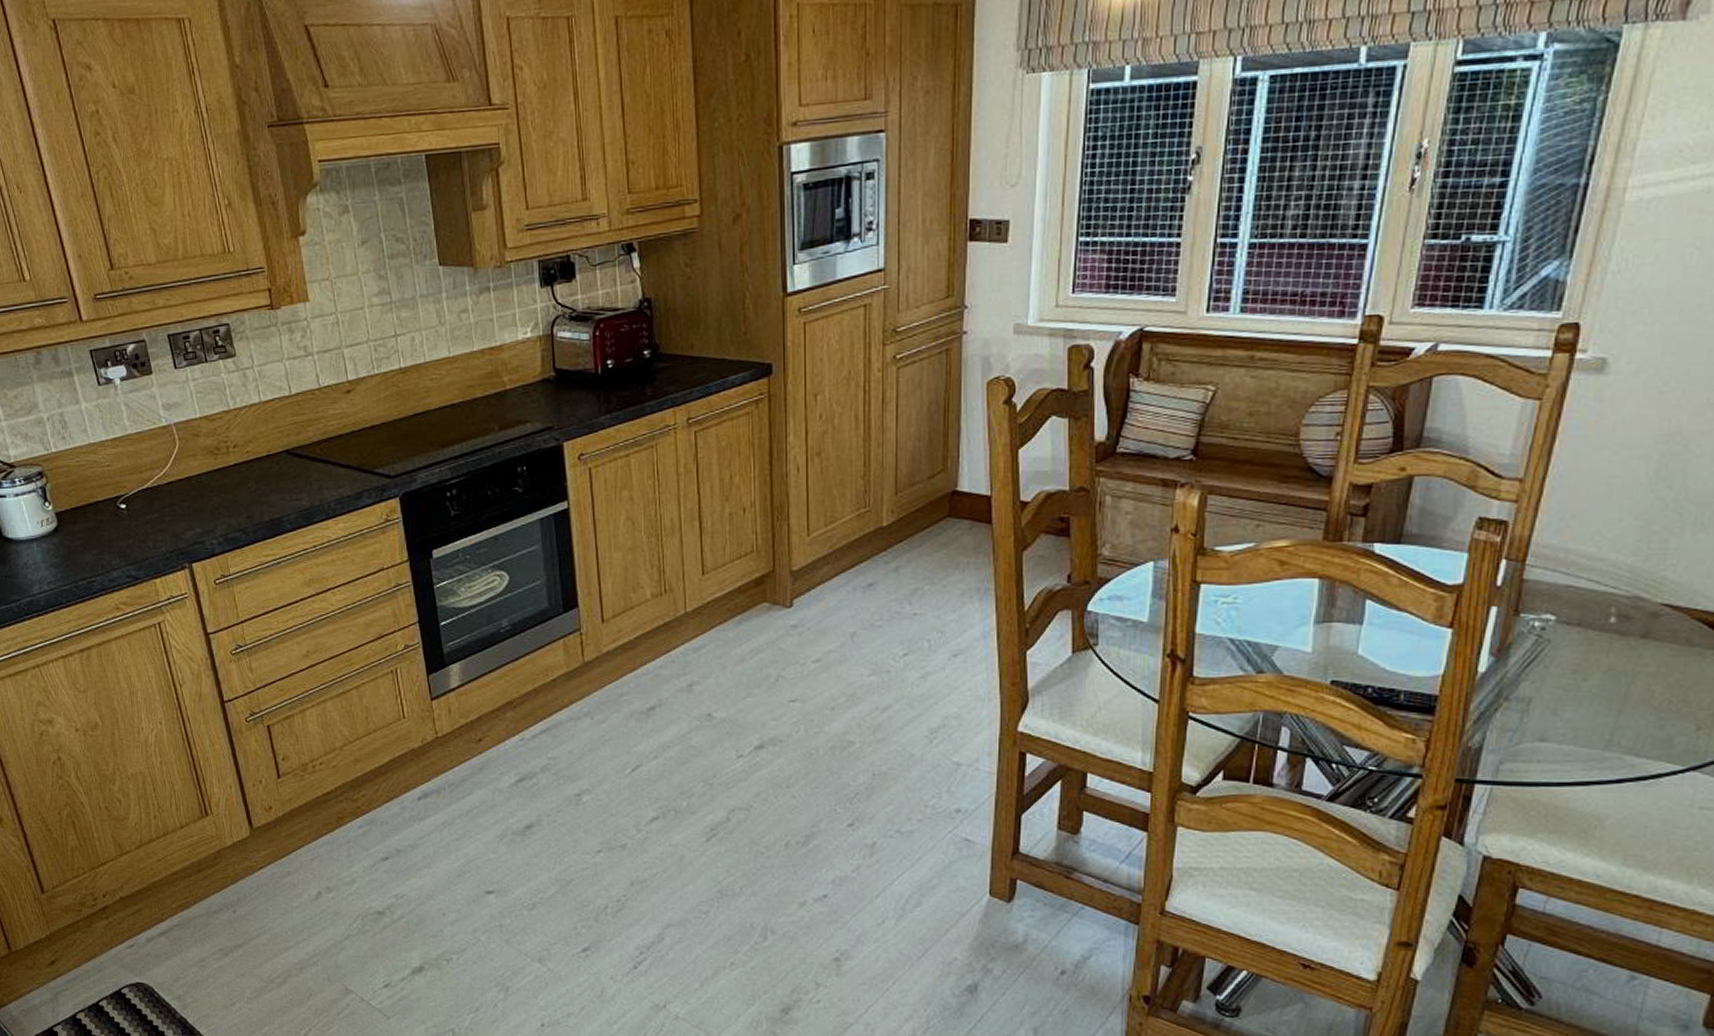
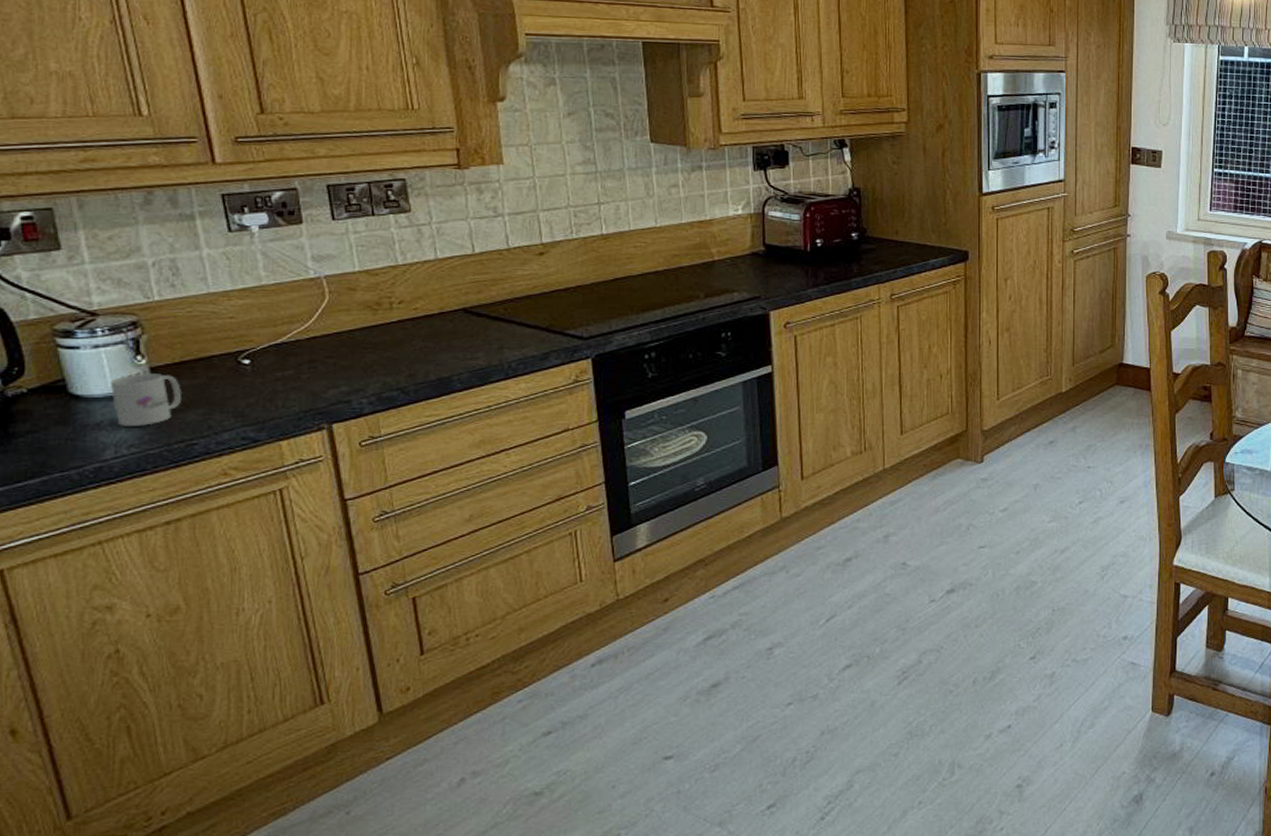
mug: none [29,518,80,565] -> present [109,374,181,426]

